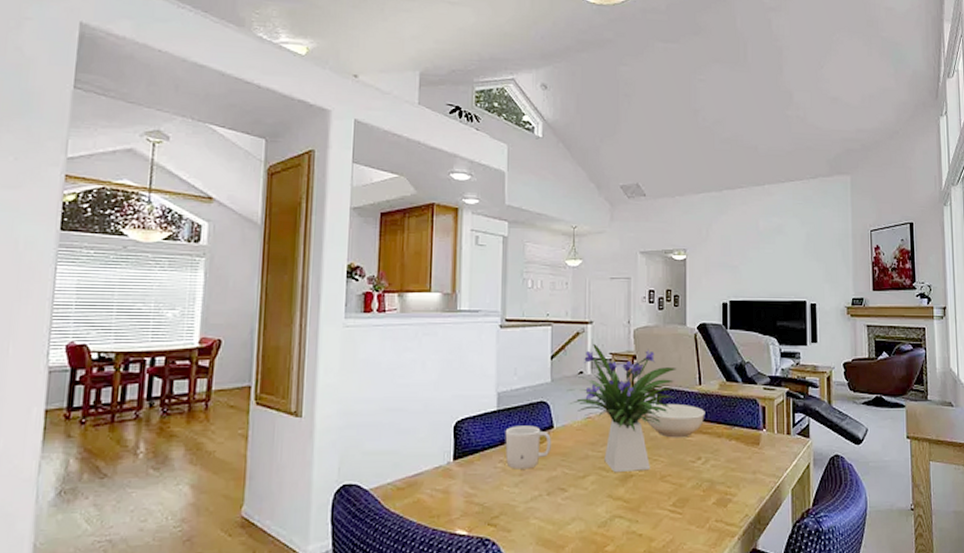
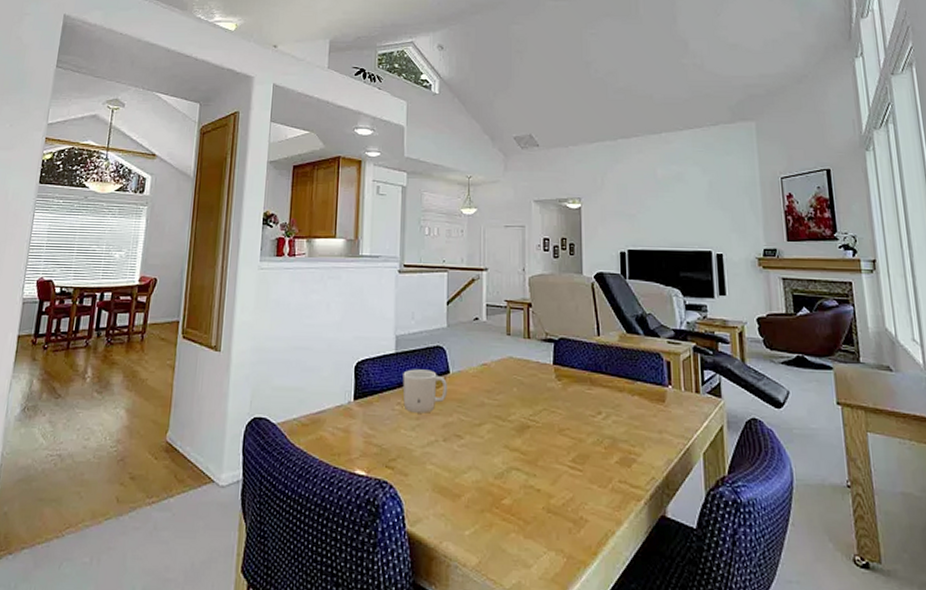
flower arrangement: present [566,344,677,473] -> none [462,291,573,423]
bowl: present [646,403,705,438] -> none [542,353,605,390]

